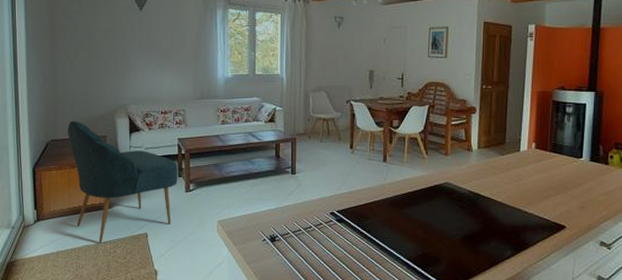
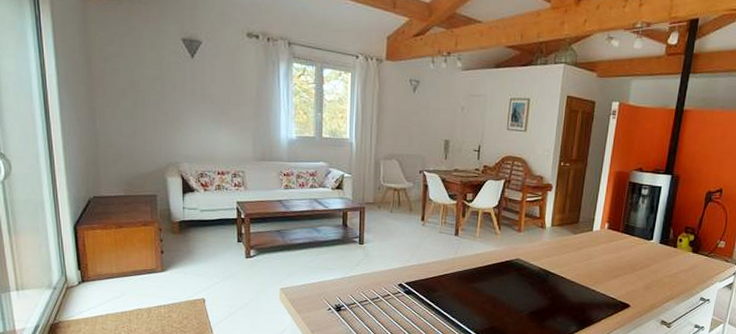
chair: present [67,121,178,243] -> none [111,177,238,307]

